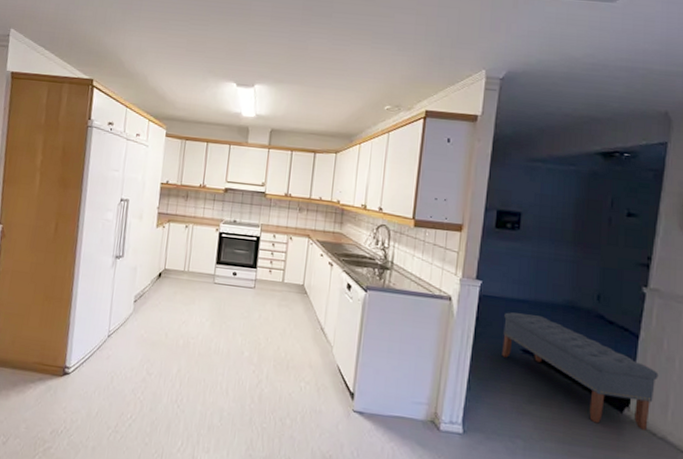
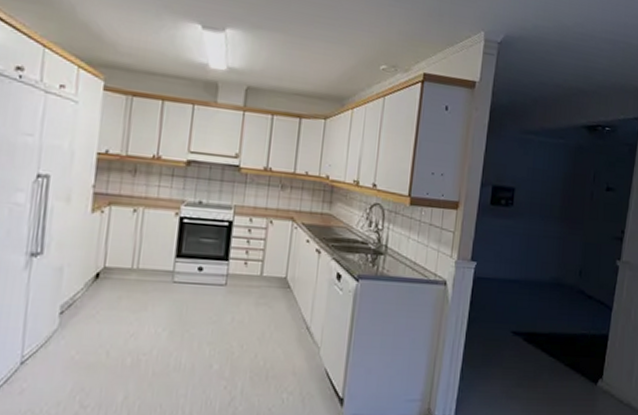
bench: present [502,312,659,430] -> none [494,293,627,399]

